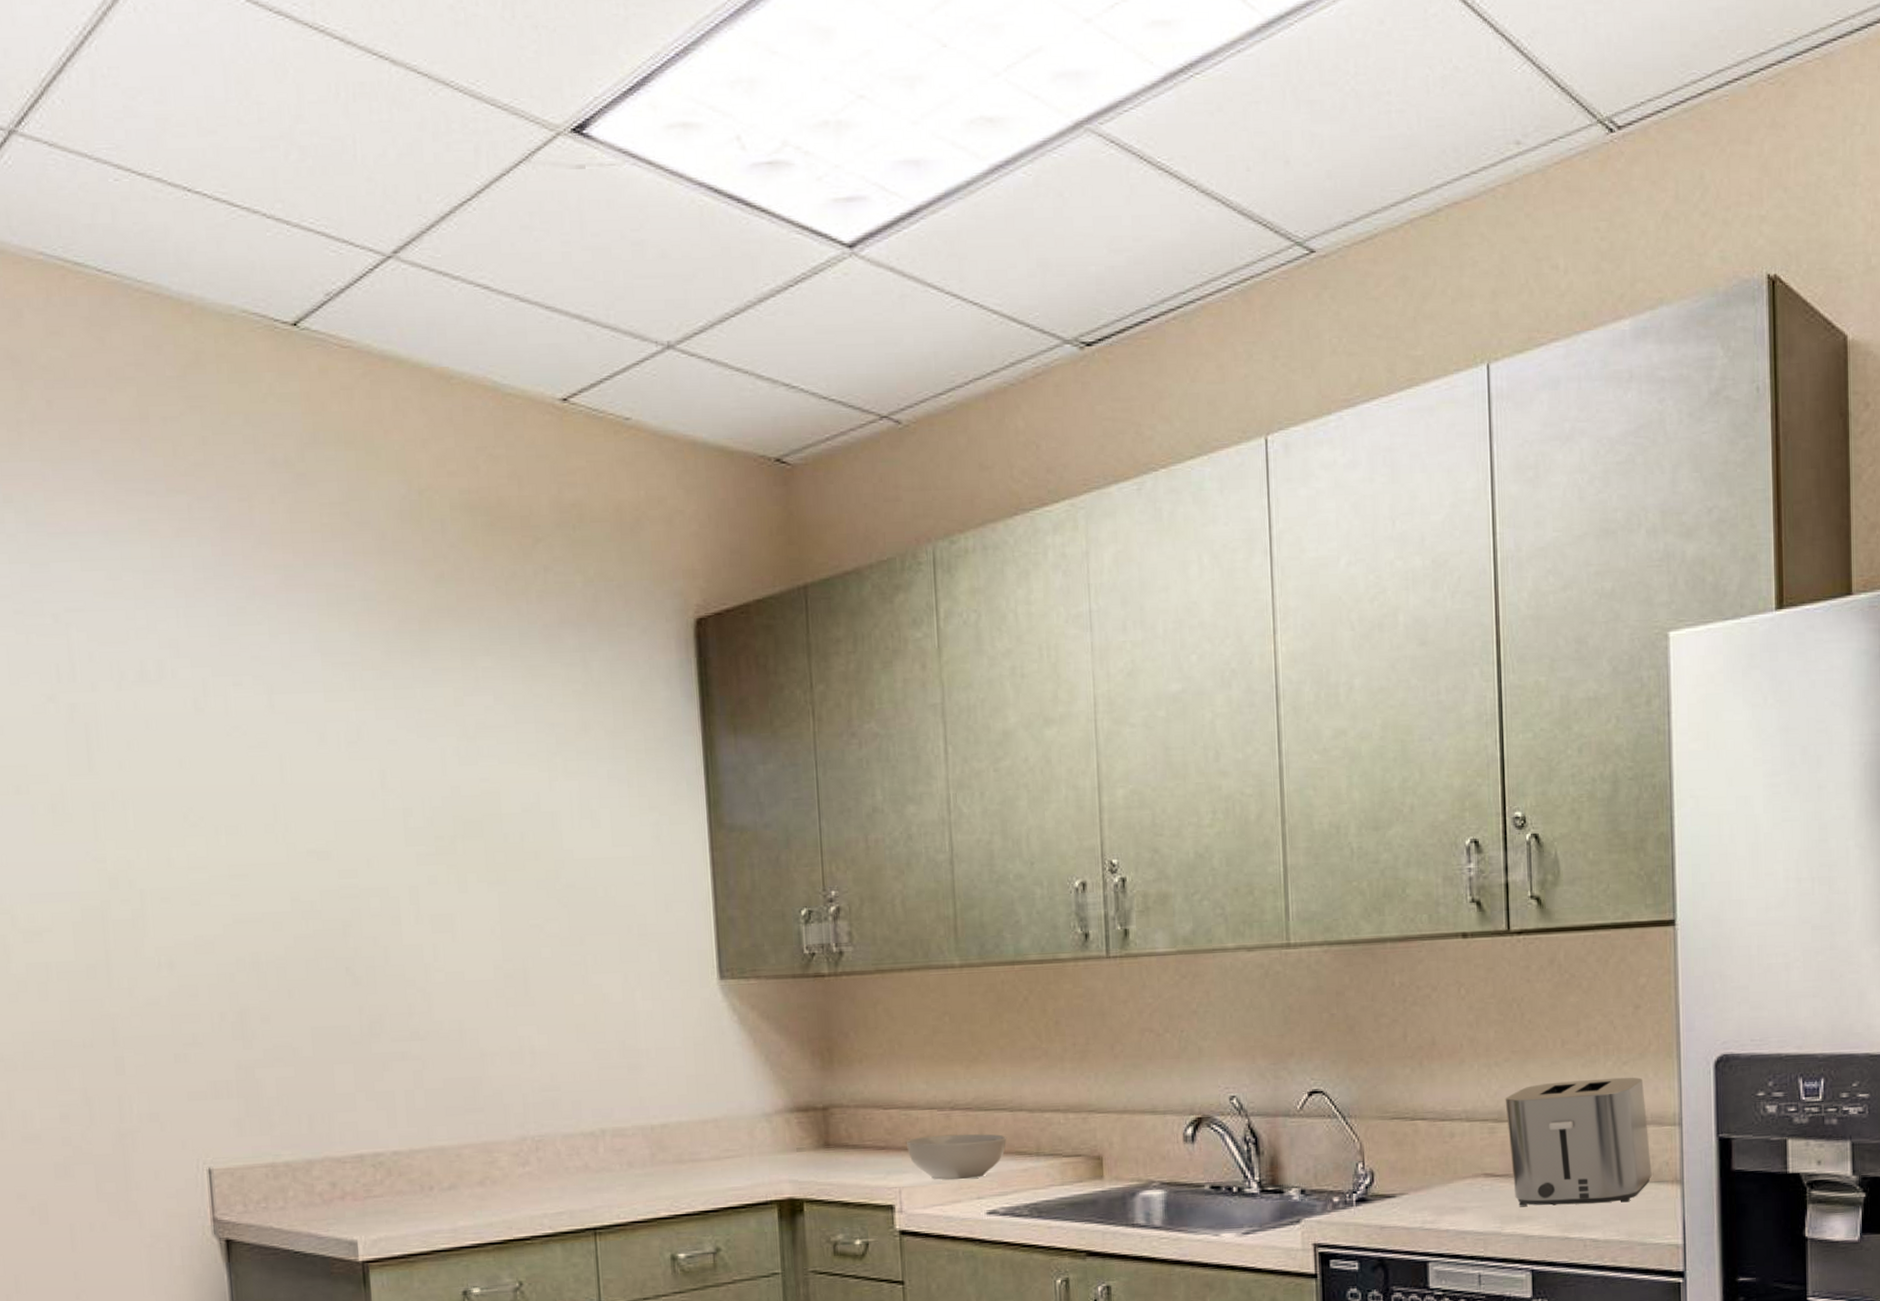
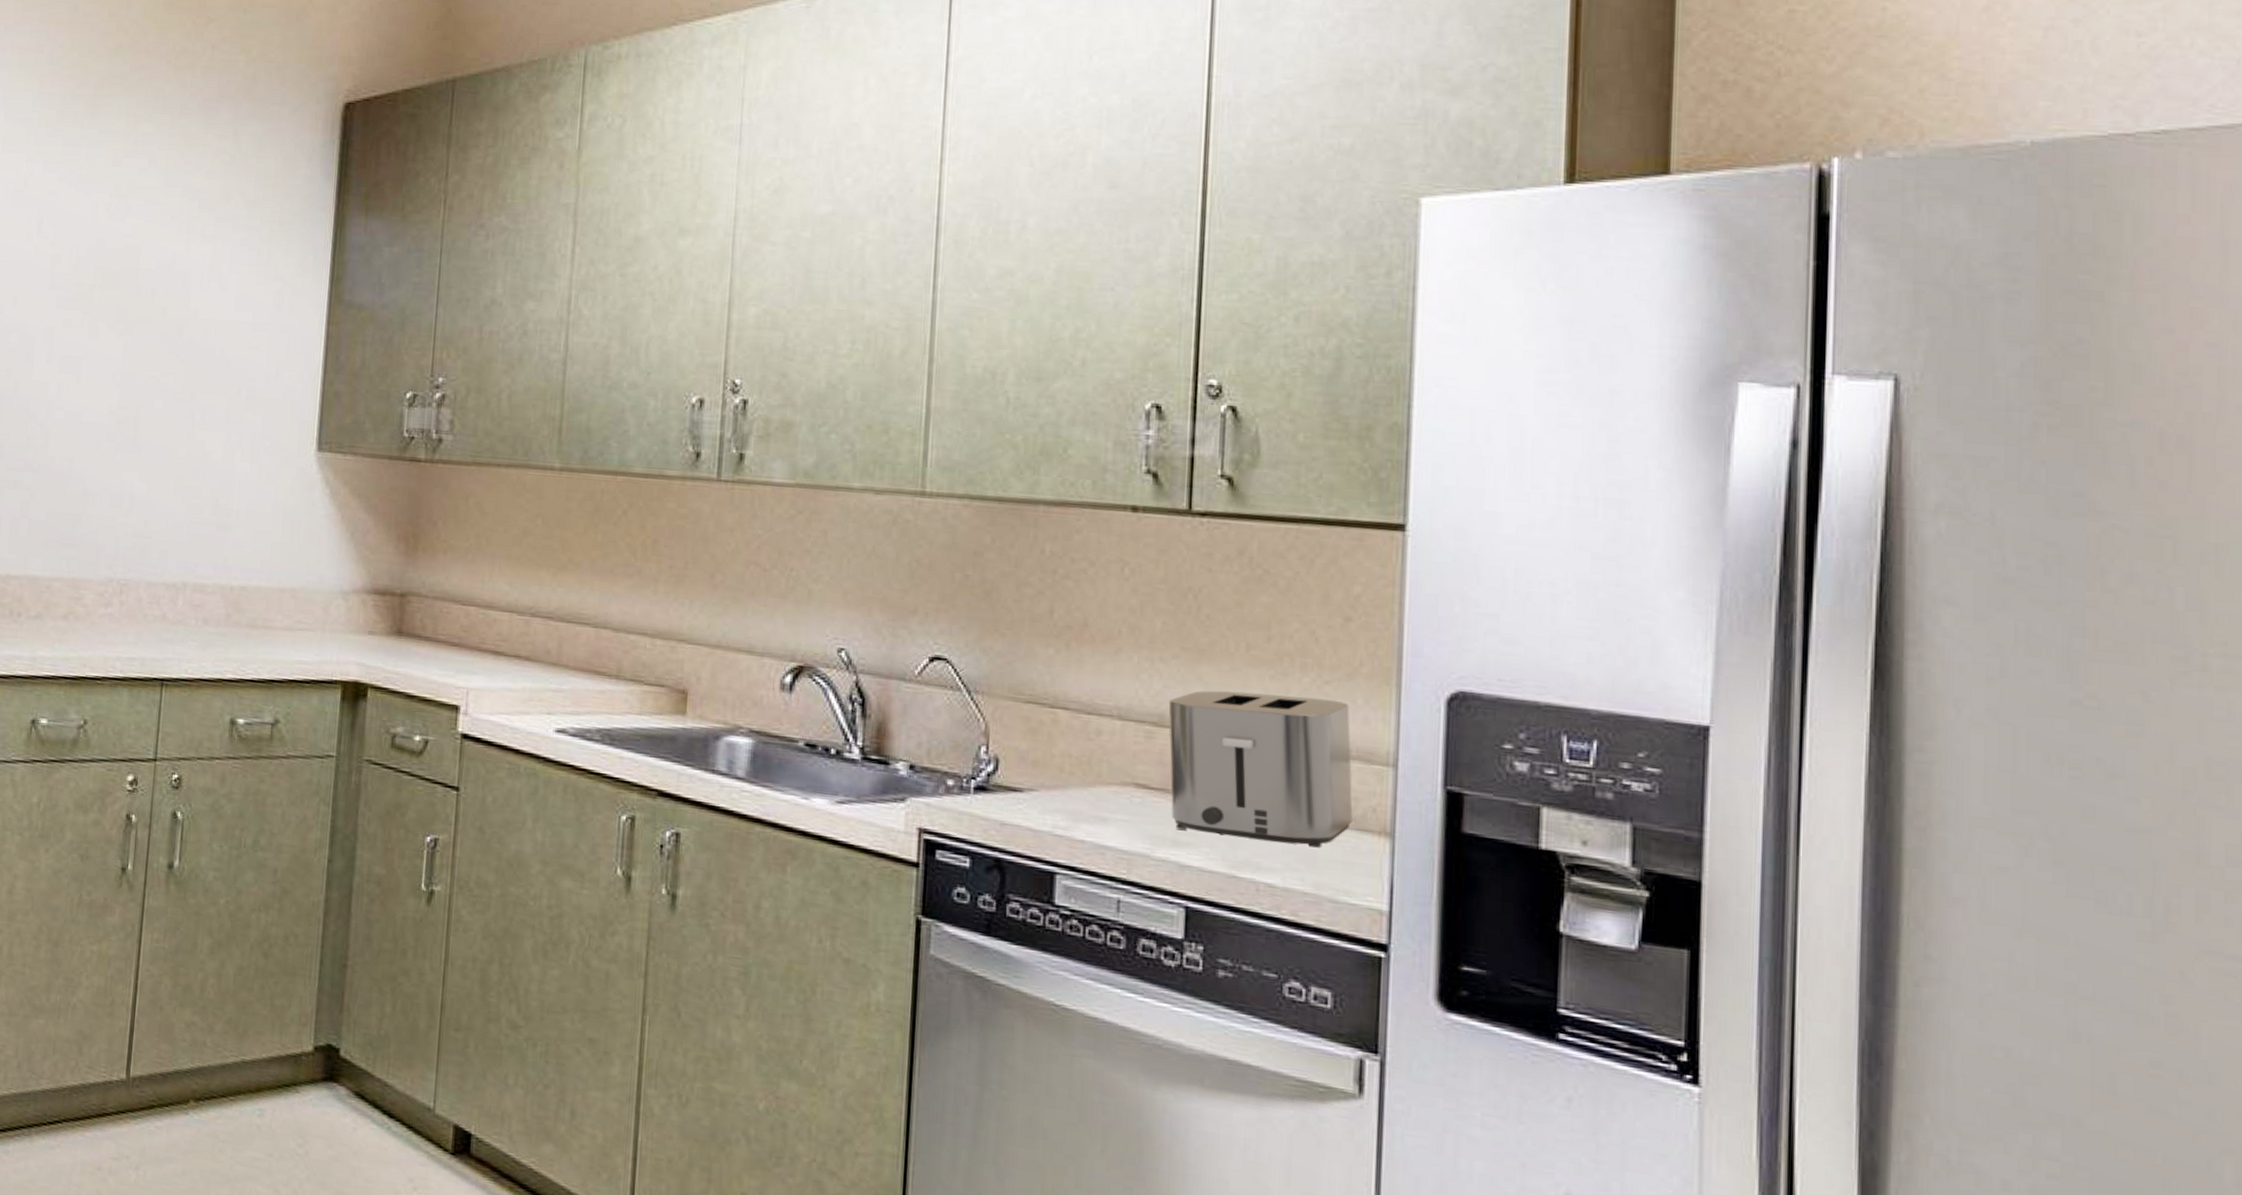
bowl: present [905,1133,1007,1180] -> none [480,639,587,692]

